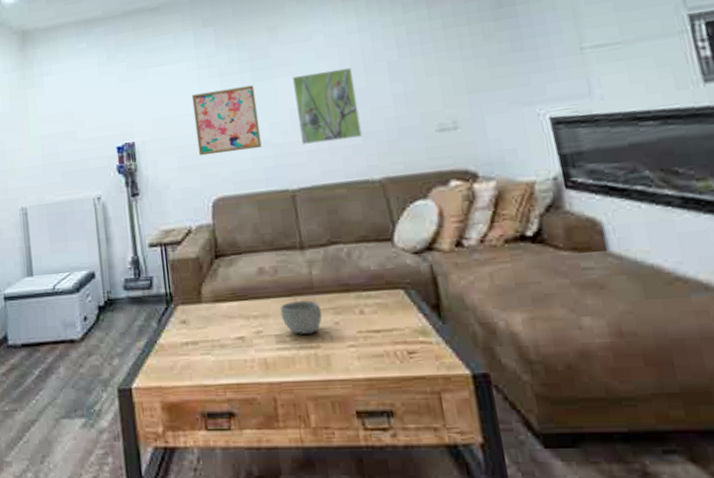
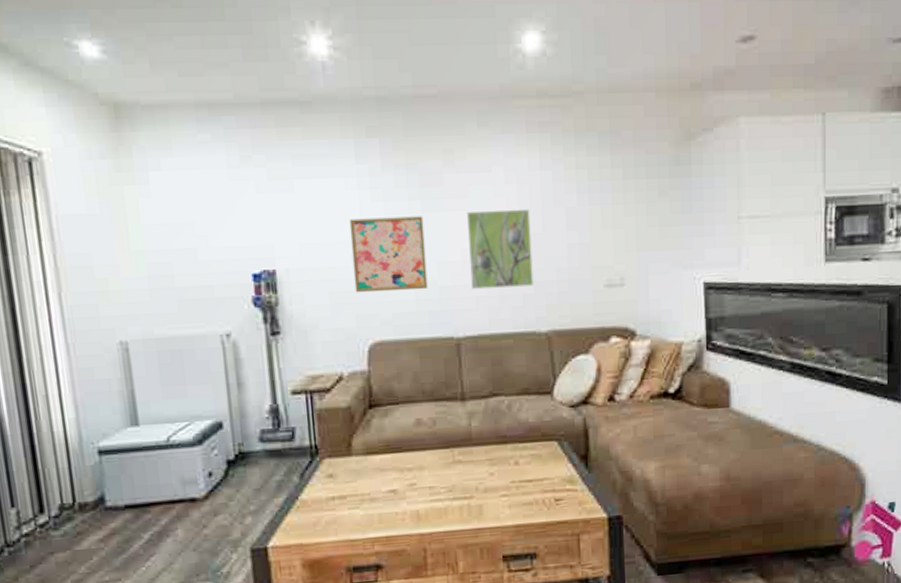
bowl: present [280,300,323,334] -> none [436,452,478,486]

